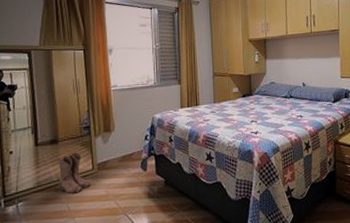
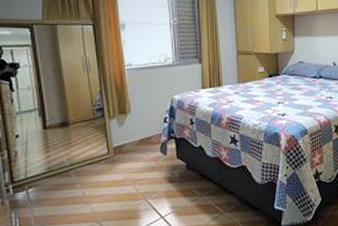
boots: present [57,151,91,194] -> none [68,134,107,179]

